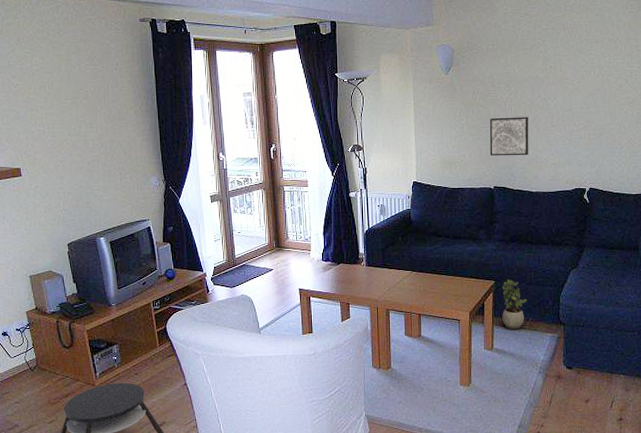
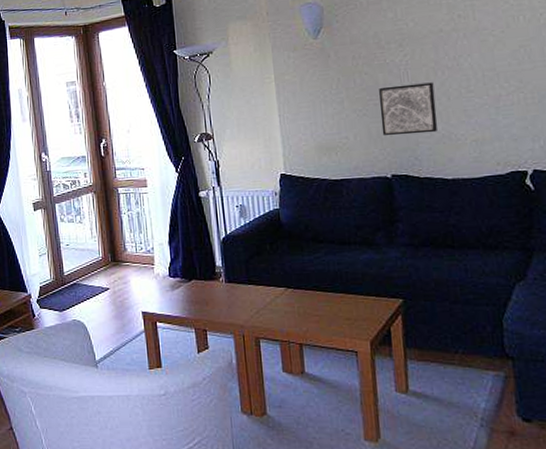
potted plant: present [502,279,527,330] -> none [414,296,453,365]

